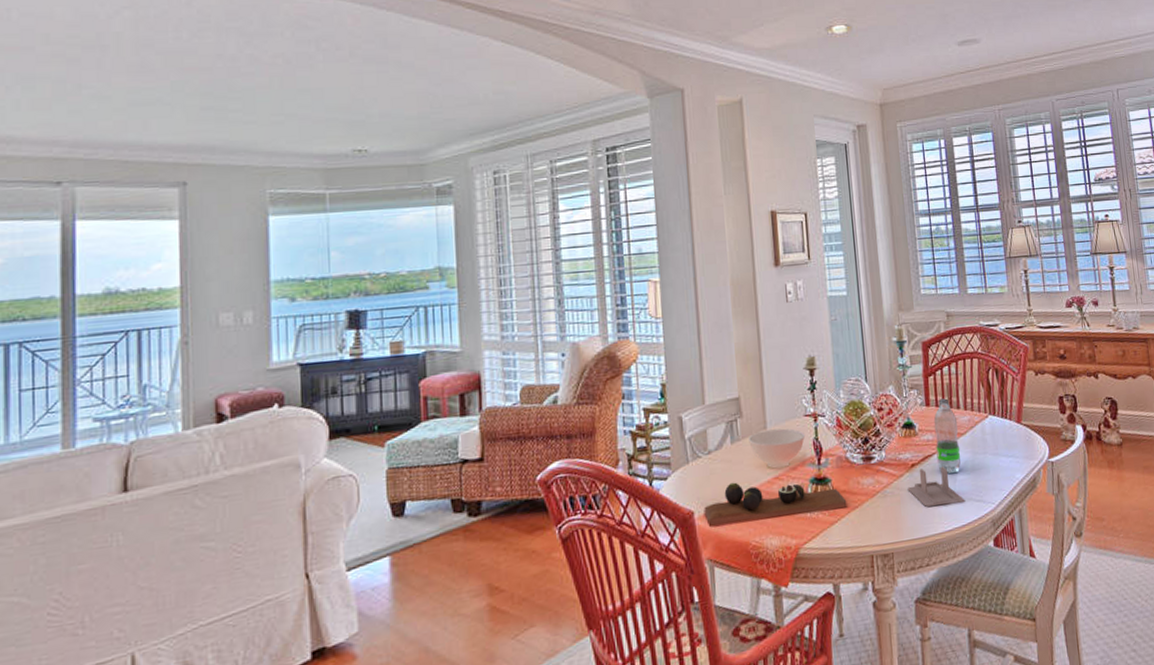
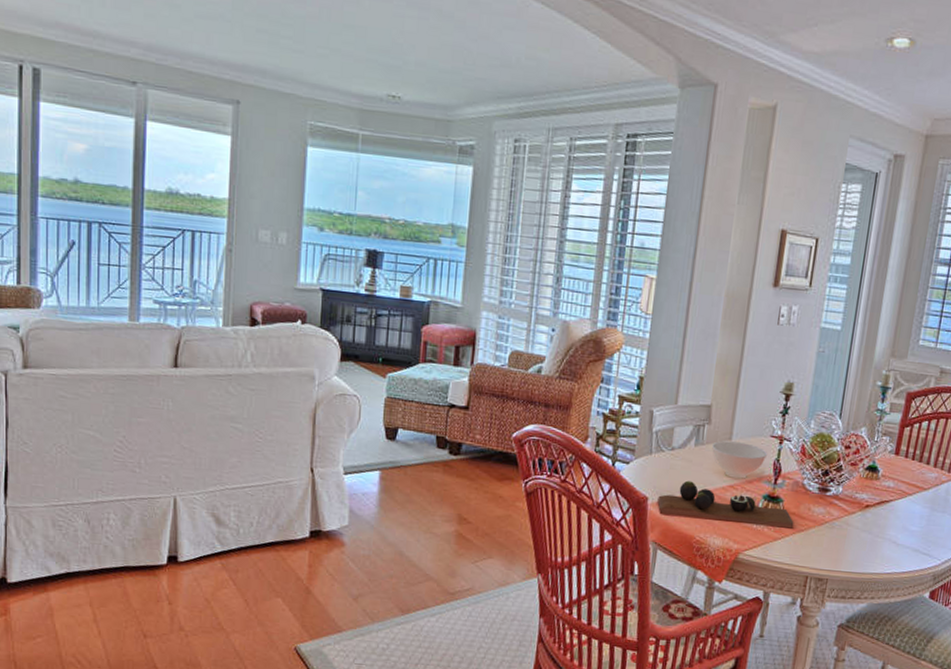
napkin holder: present [907,466,965,507] -> none [856,511,912,551]
bottle: present [933,398,961,475] -> none [892,451,924,524]

